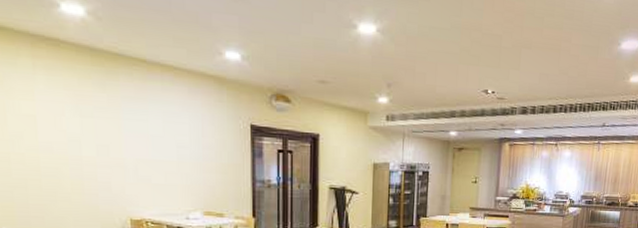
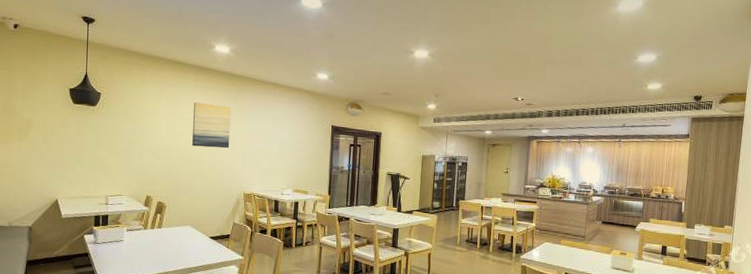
wall art: none [34,90,101,158] -> present [192,102,232,149]

